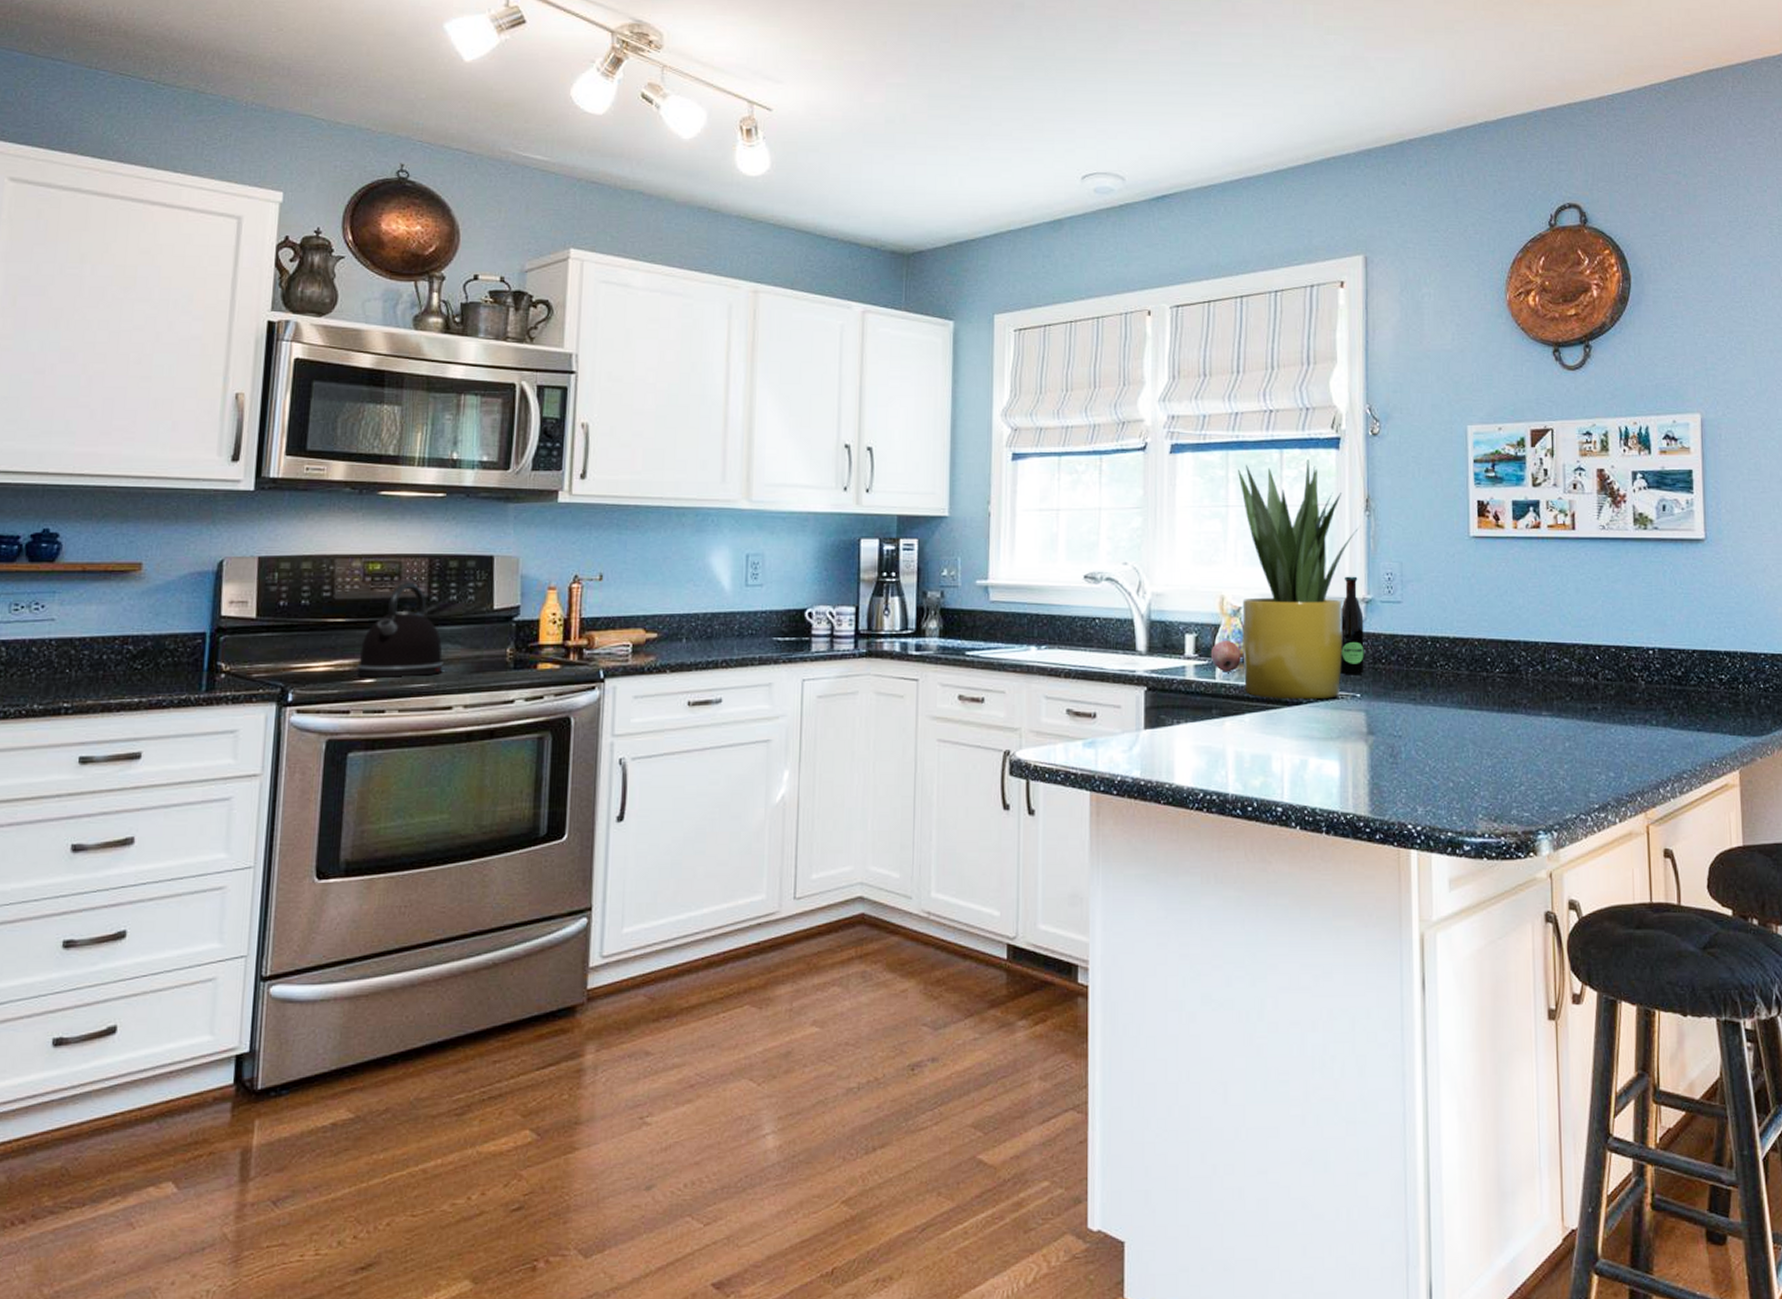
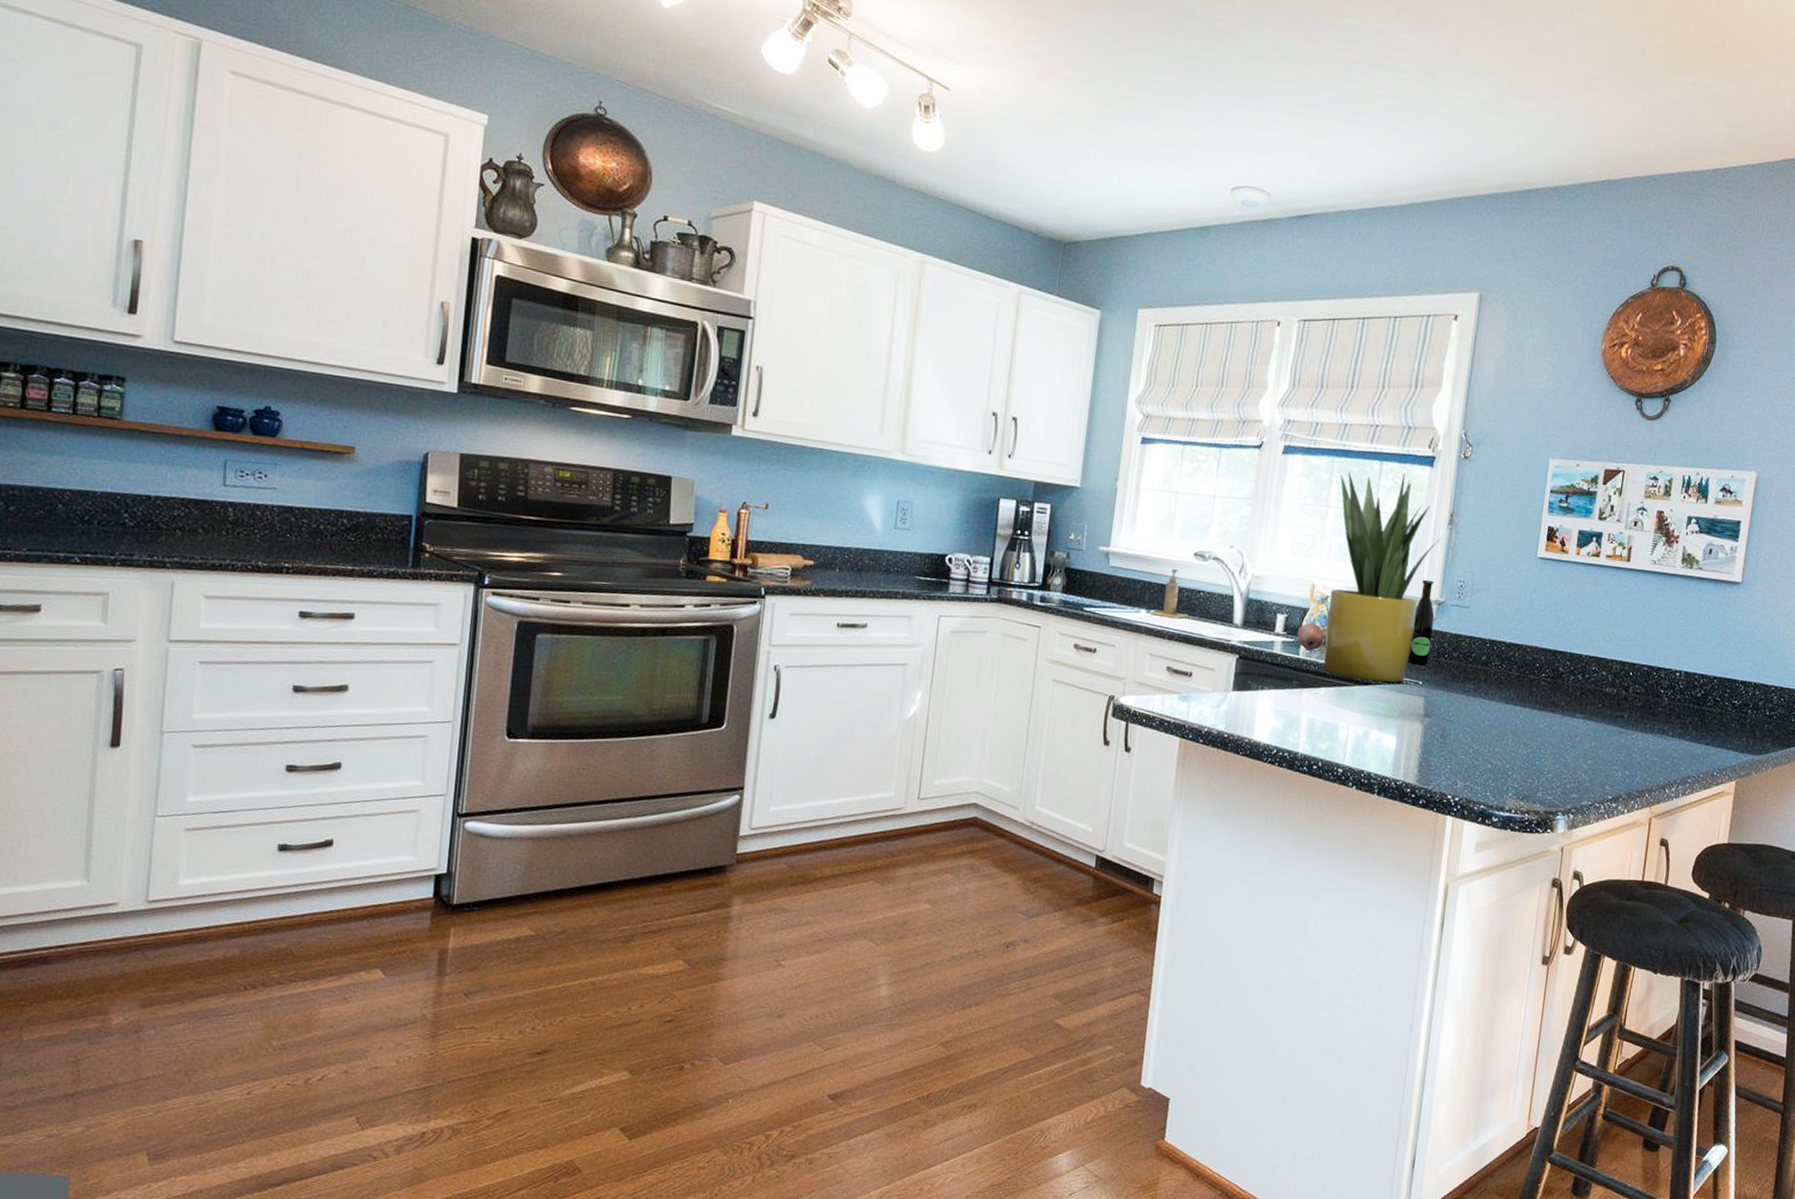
kettle: present [357,582,444,679] -> none [546,490,624,576]
soap dispenser: none [1040,595,1085,652] -> present [1149,568,1189,619]

